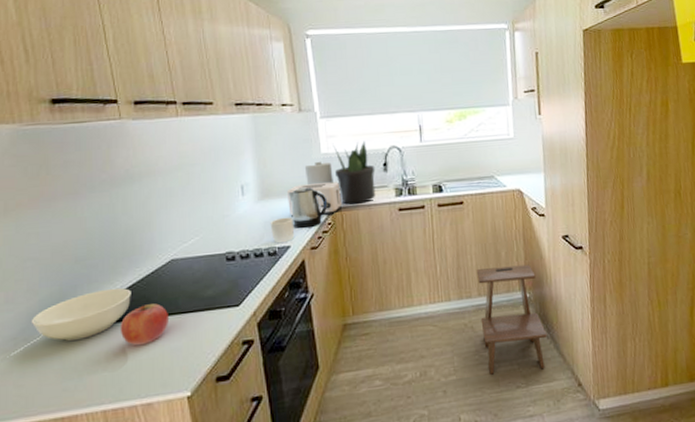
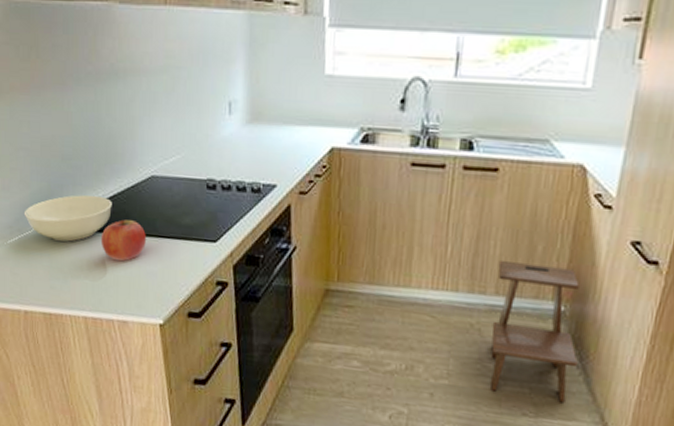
mug: present [270,217,295,244] -> none [256,149,284,181]
toaster: present [286,182,342,218] -> none [278,111,343,156]
kettle: present [289,187,328,229] -> none [281,115,326,168]
paper towel holder: present [305,161,333,186] -> none [303,84,336,116]
planter: present [332,140,376,204] -> none [339,62,390,148]

